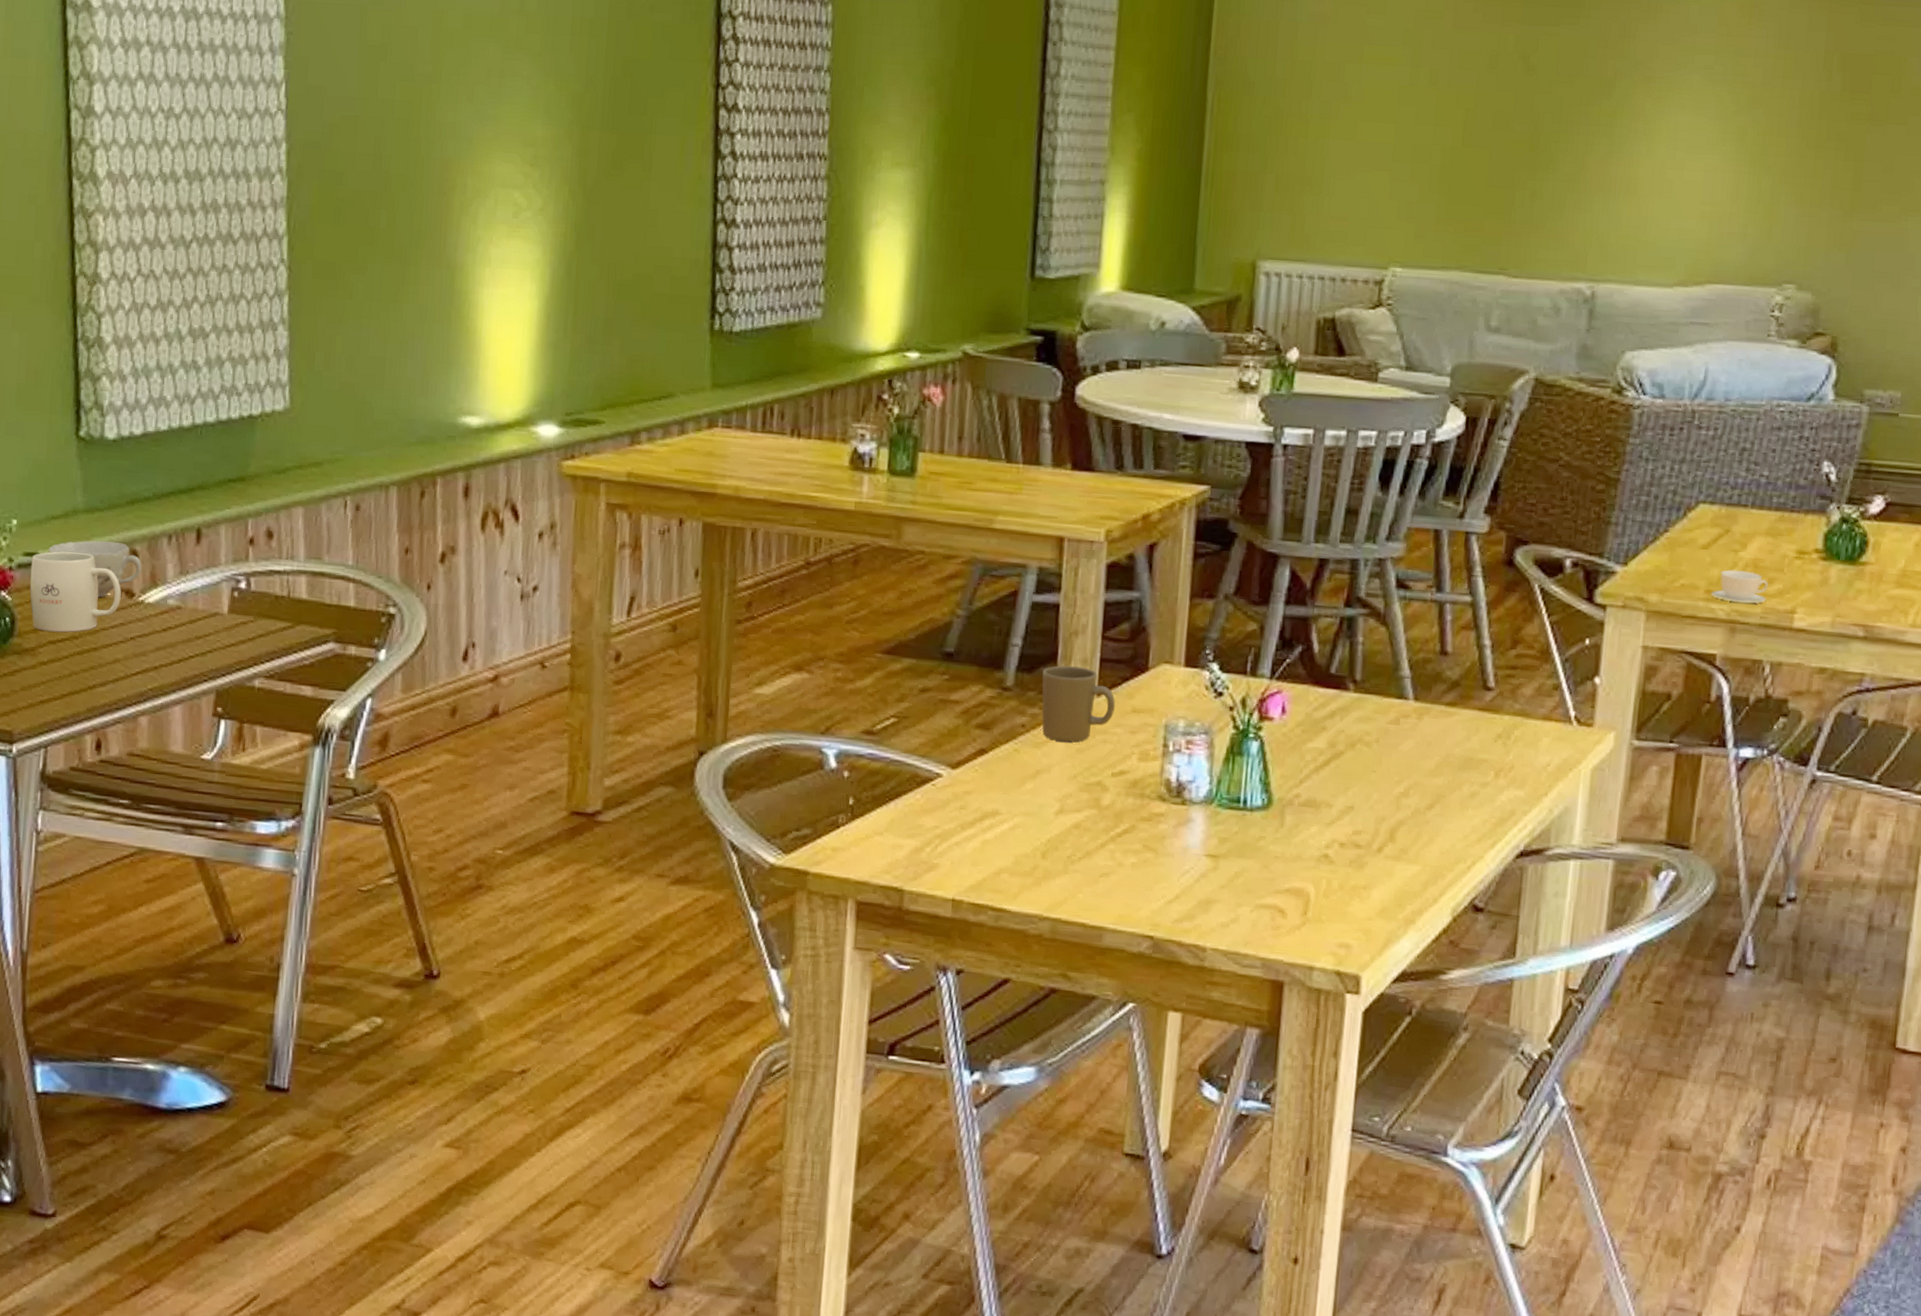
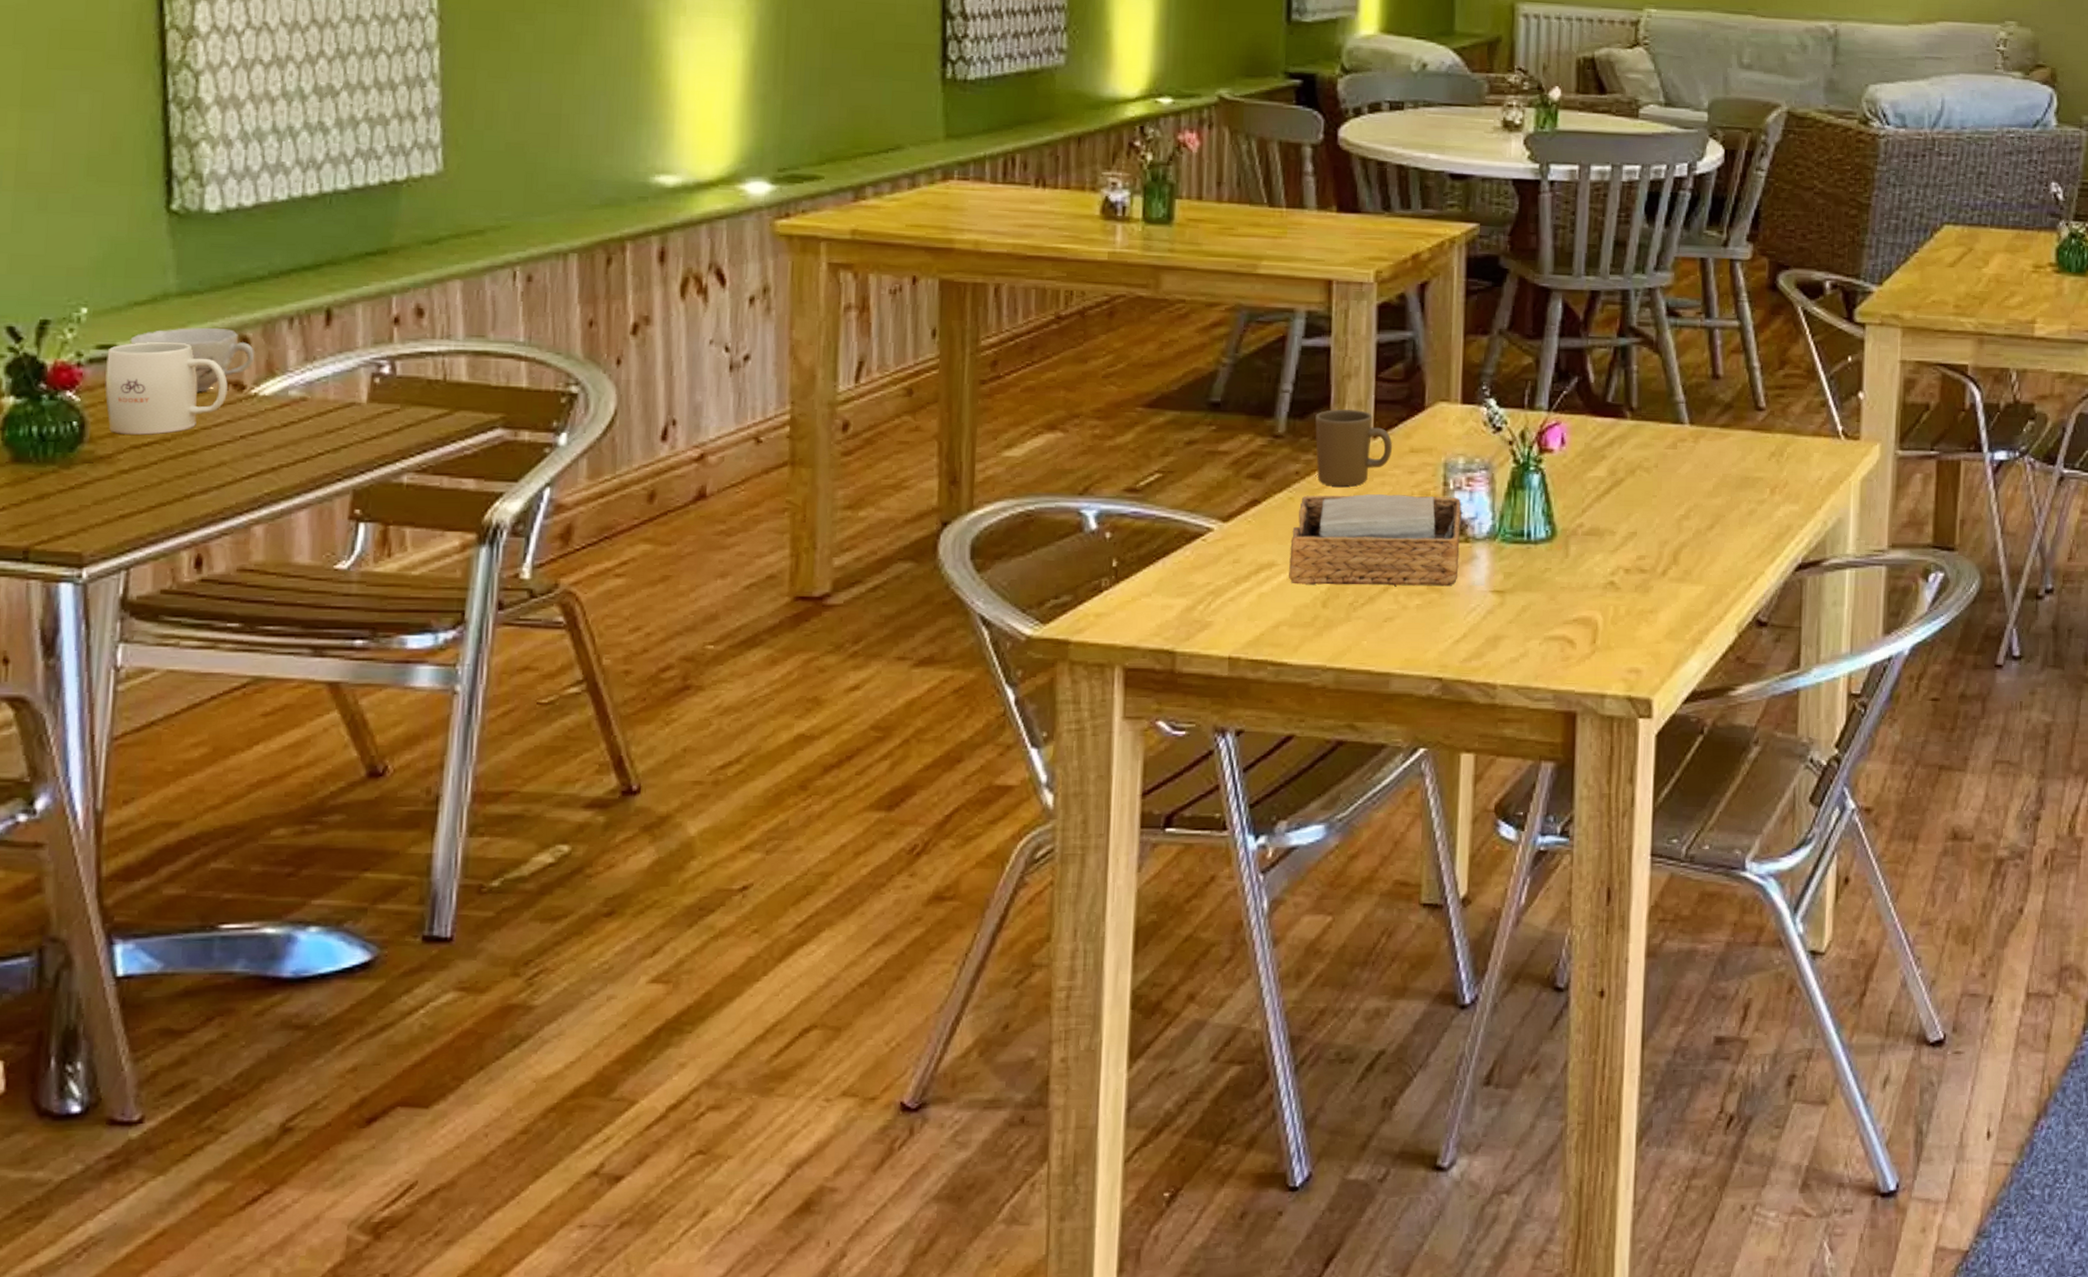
napkin holder: none [1011,748,1180,847] -> present [1289,494,1462,586]
teacup: present [1710,569,1768,603] -> none [1959,285,2010,316]

